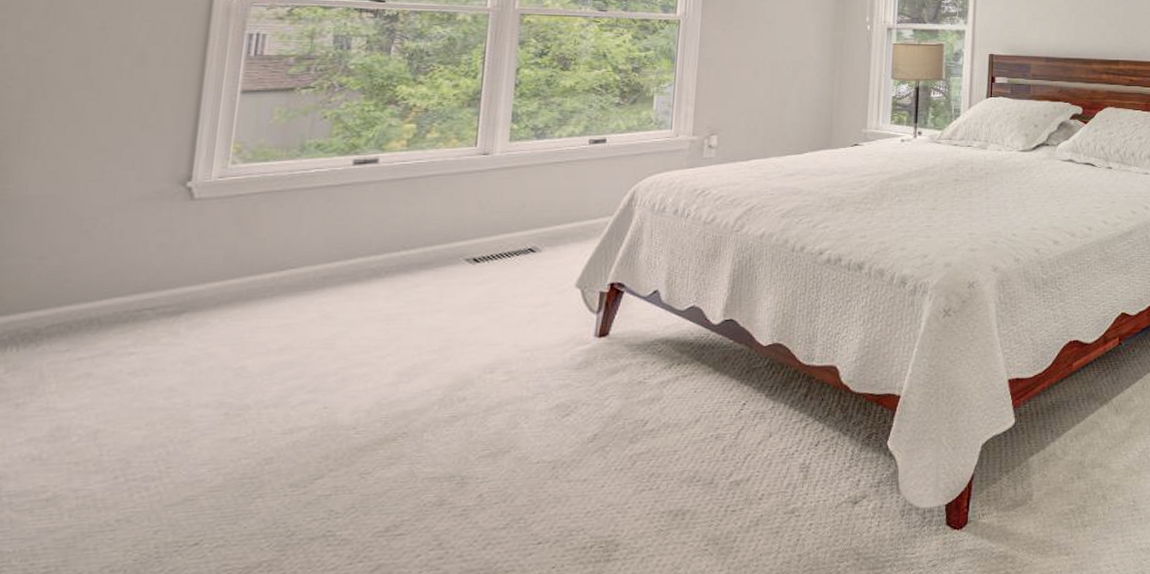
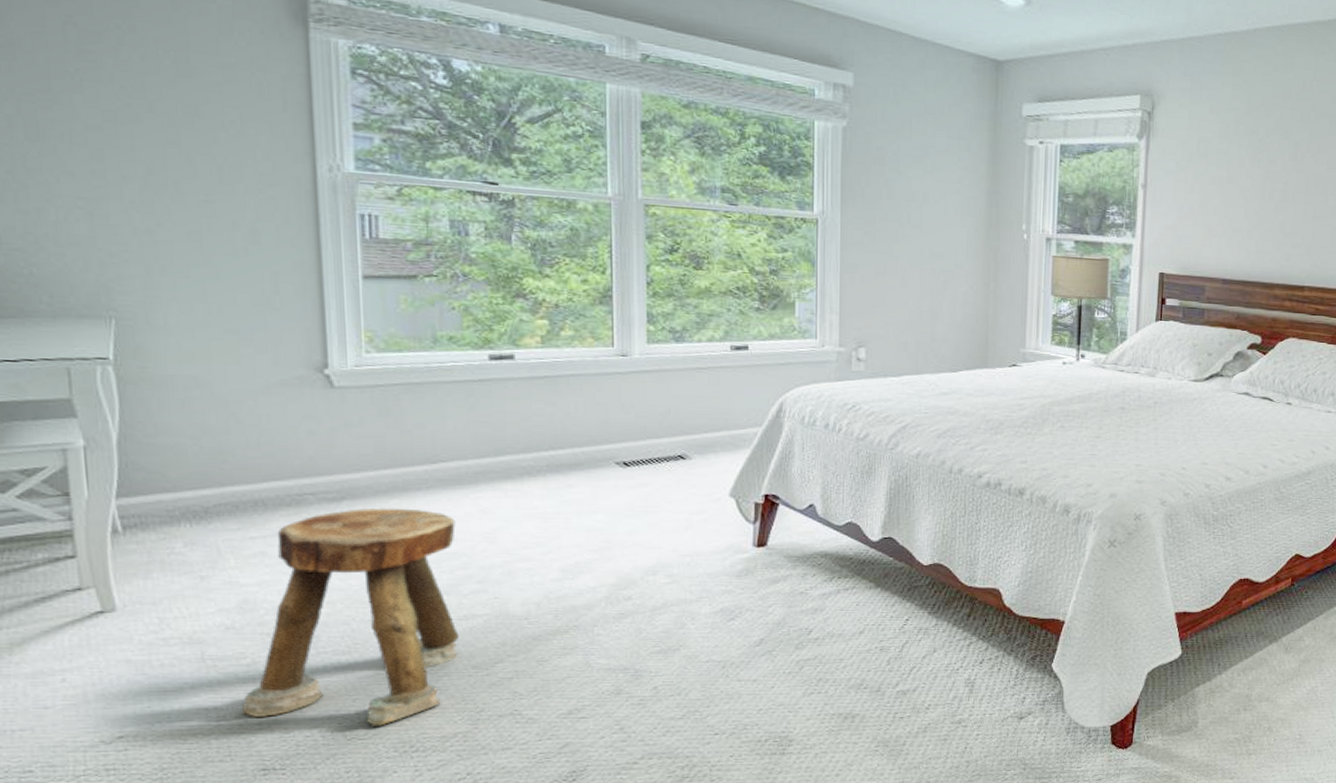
stool: none [30,318,295,561] -> present [242,507,460,726]

